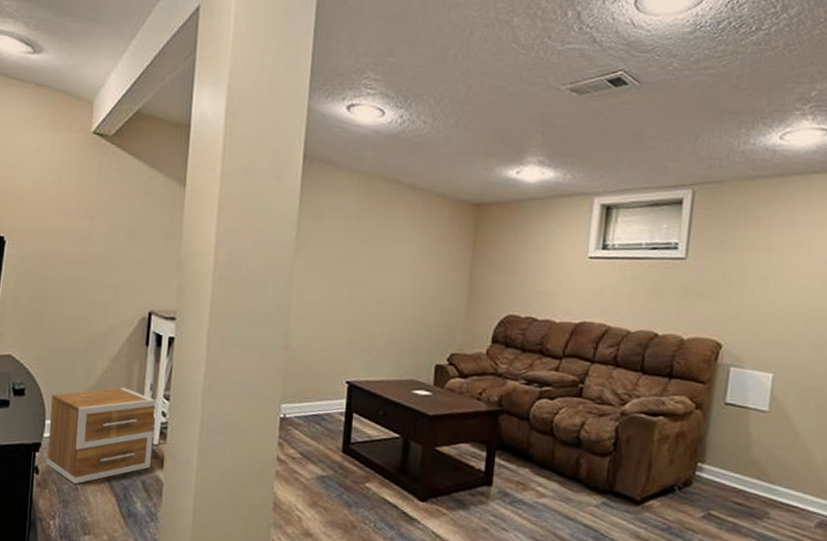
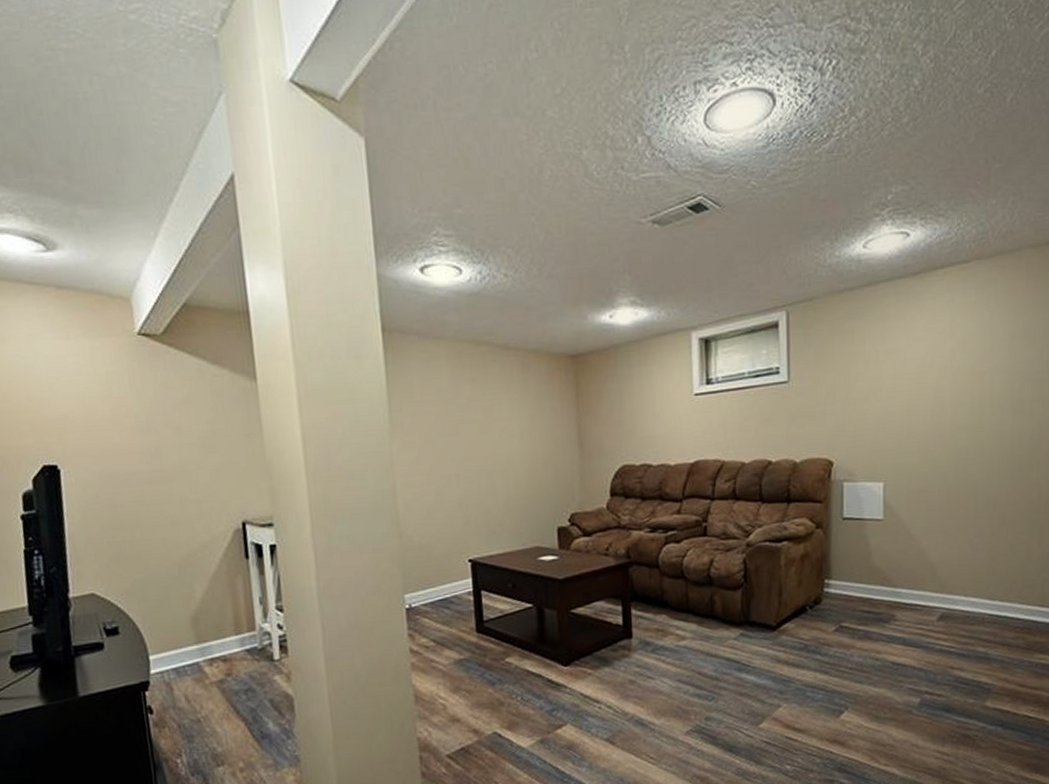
nightstand: present [47,387,156,484] -> none [151,607,276,717]

